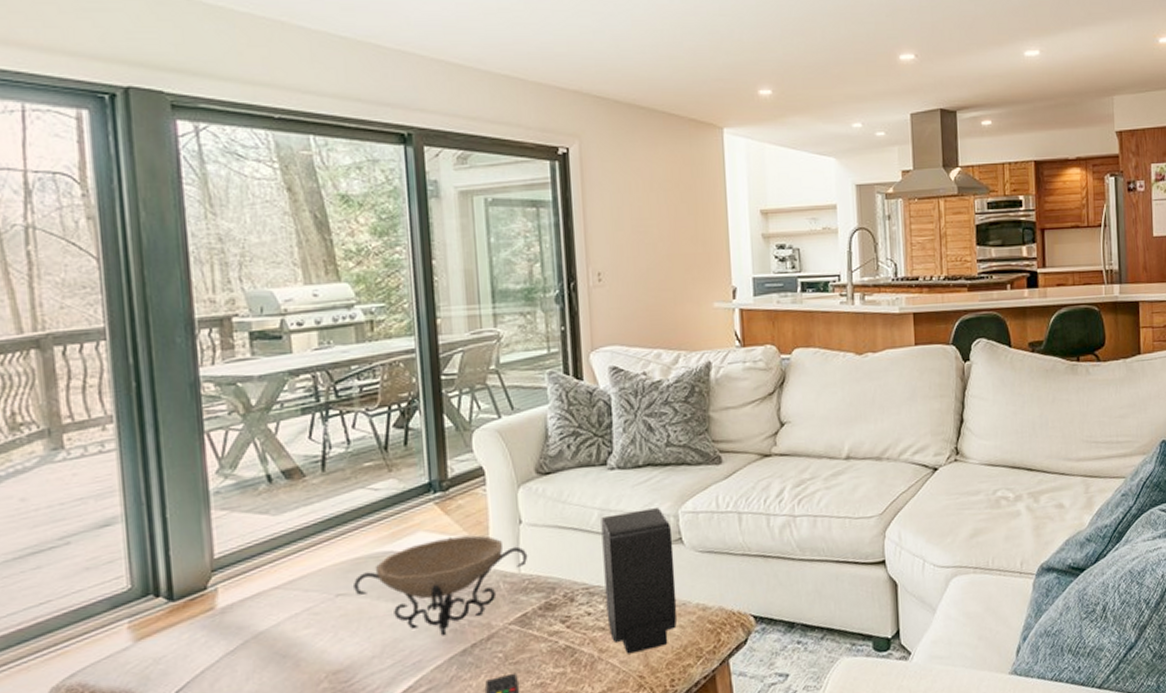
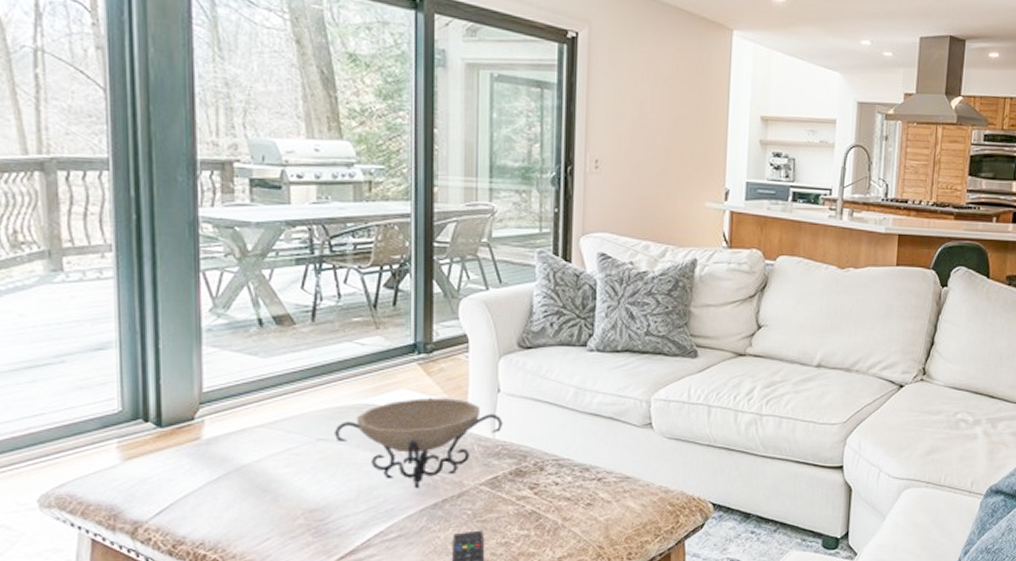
speaker: present [601,508,677,654] -> none [573,392,643,525]

